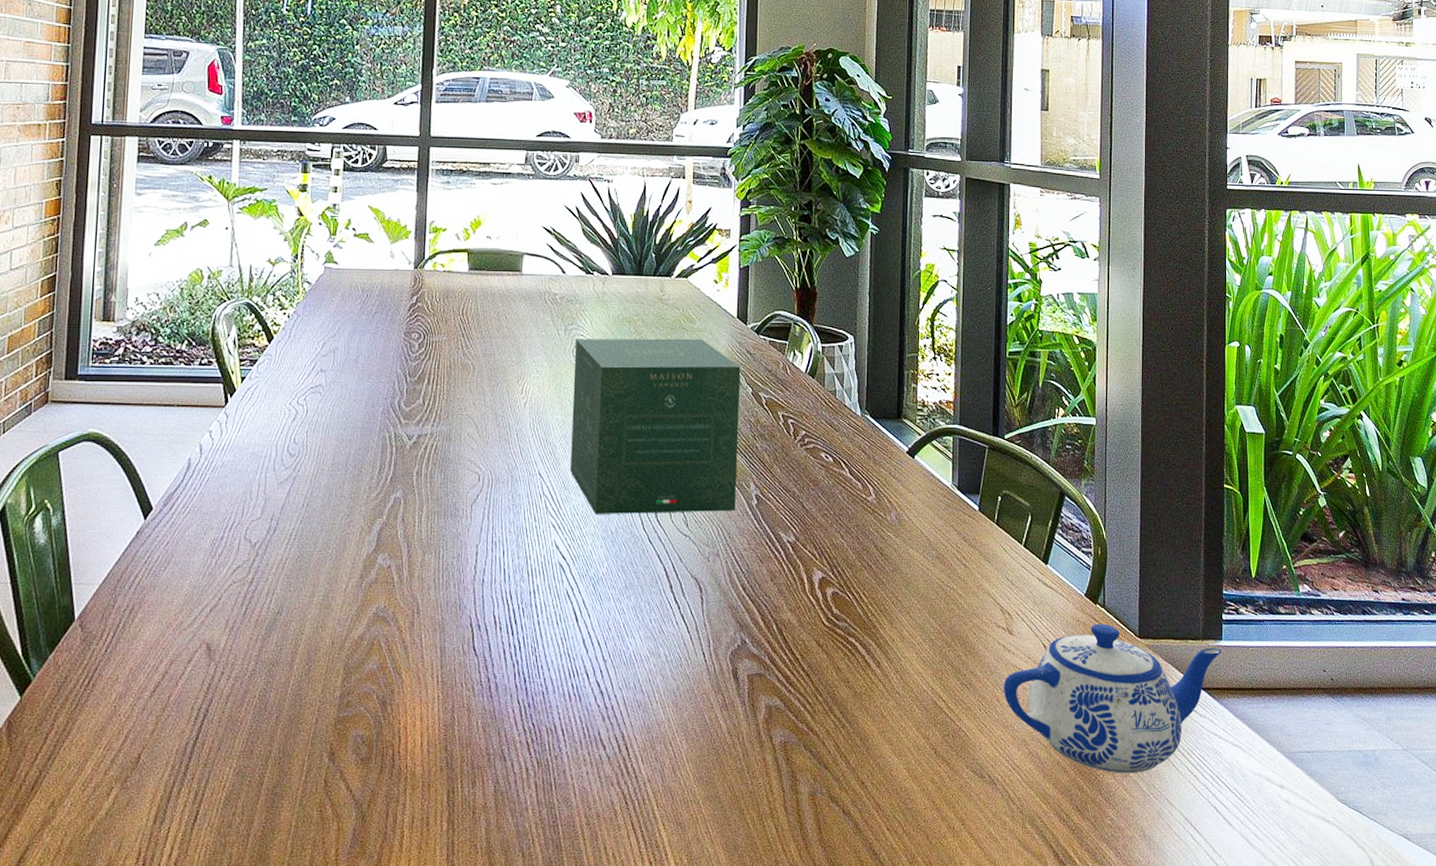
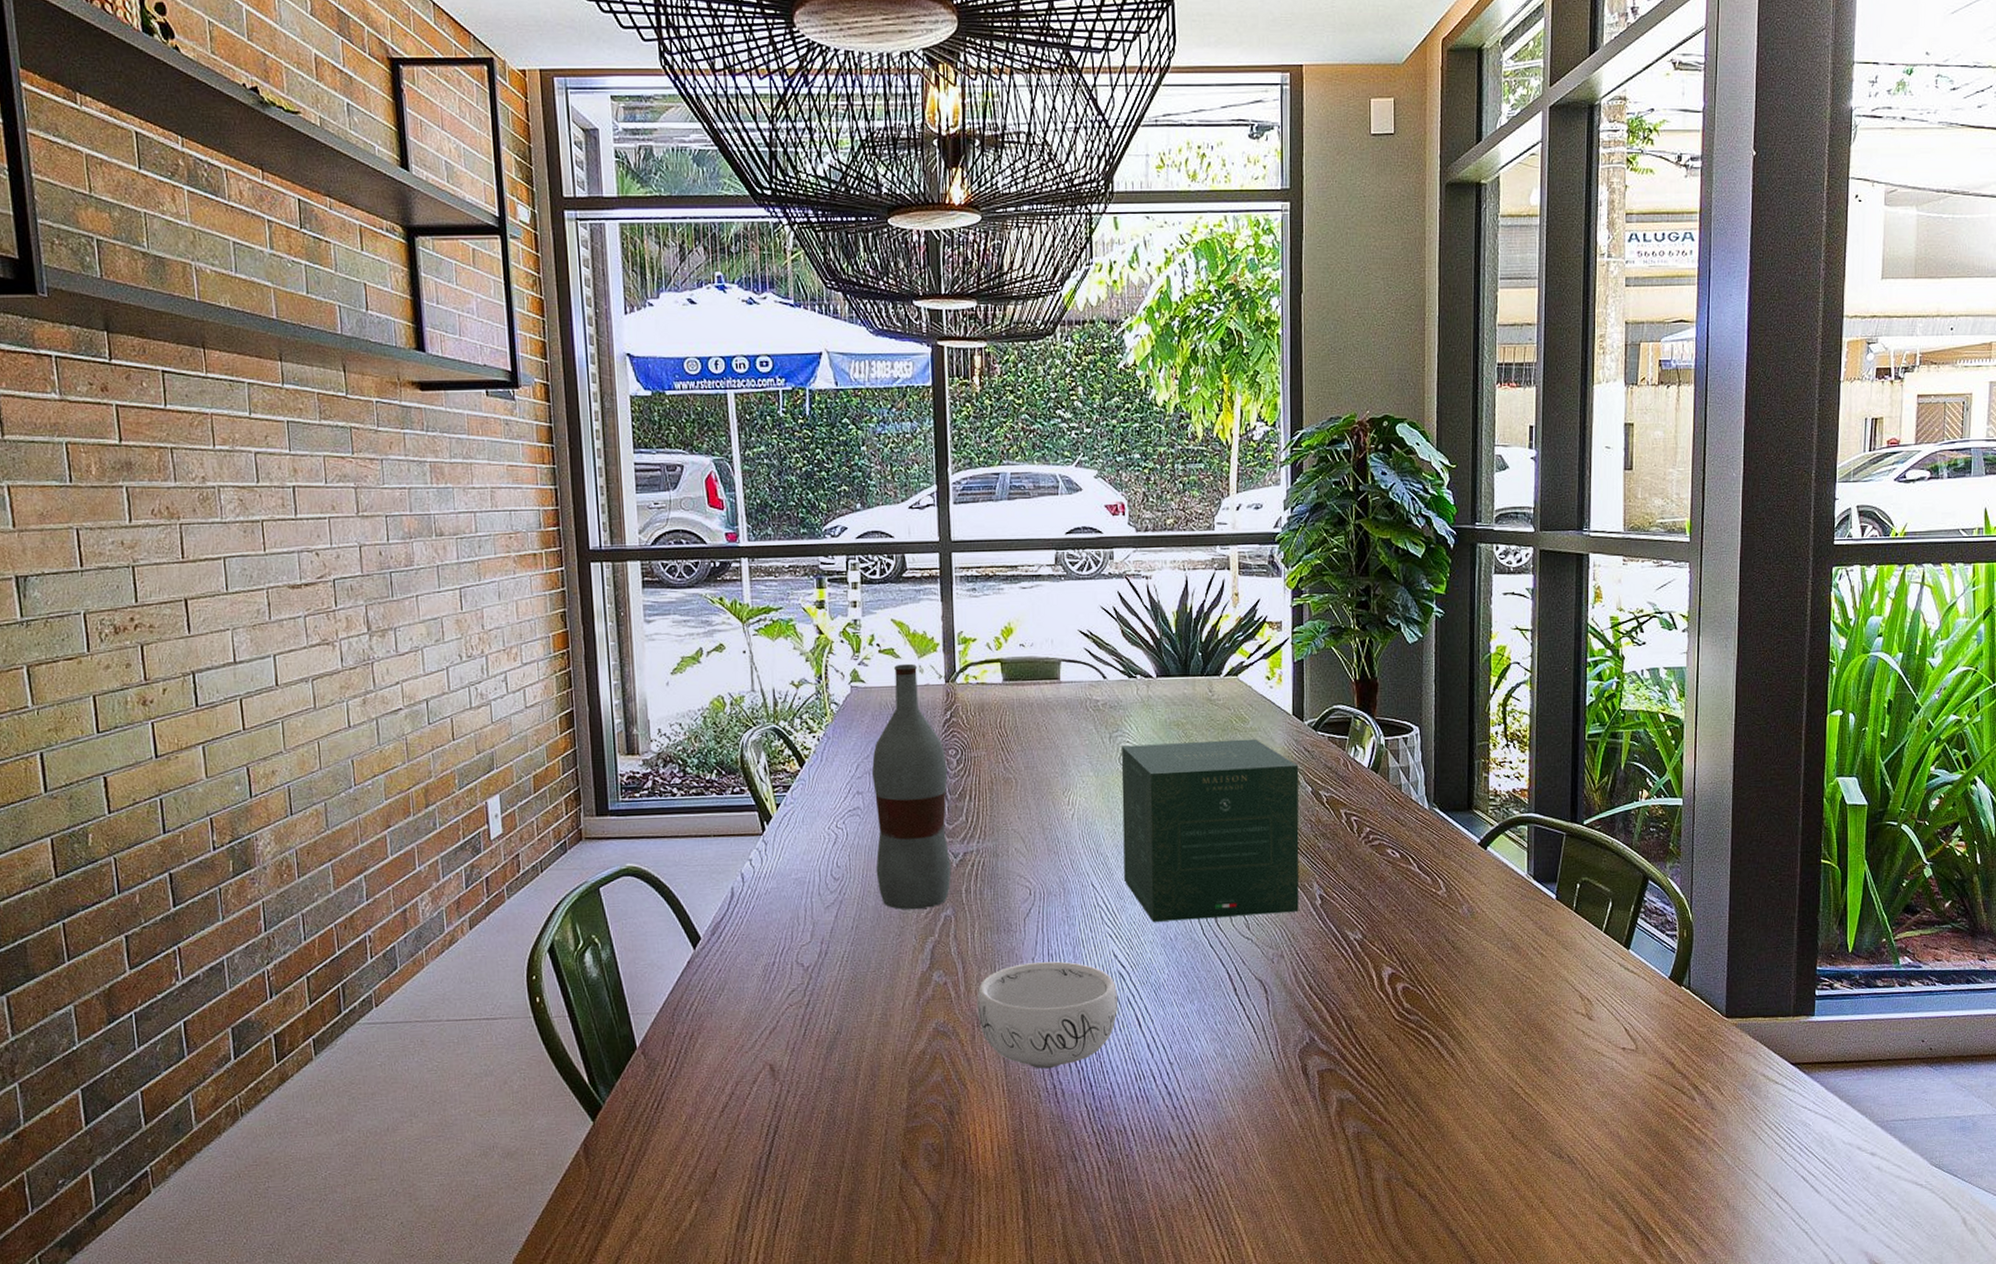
bottle: none [331,248,409,490] -> present [871,663,951,910]
decorative bowl: none [418,550,557,661] -> present [977,961,1118,1069]
teapot: present [1003,623,1222,774] -> none [1582,1005,1814,1149]

